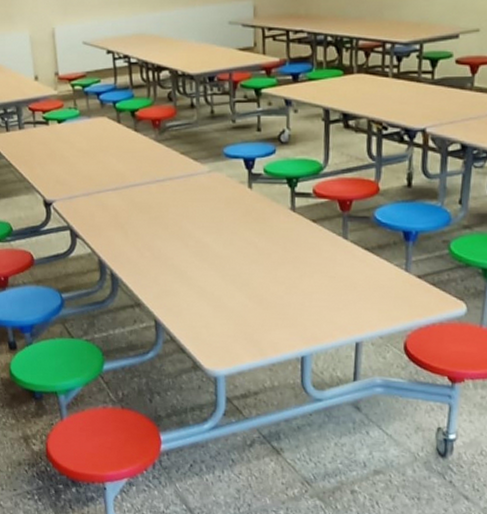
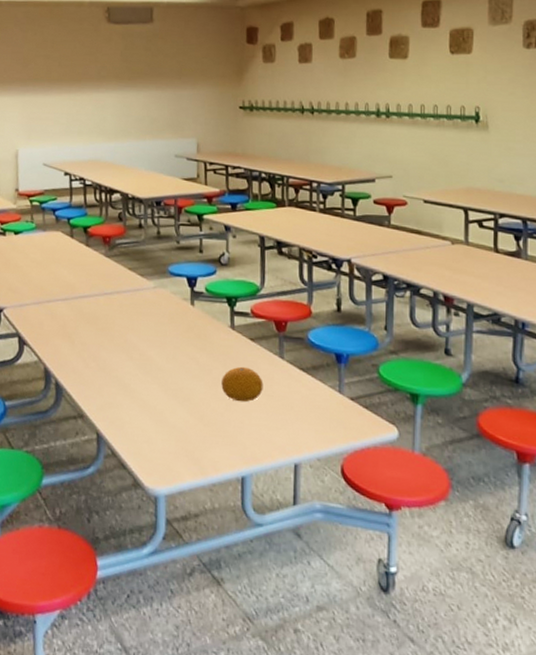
fruit: none [281,249,325,285] -> present [221,366,263,402]

